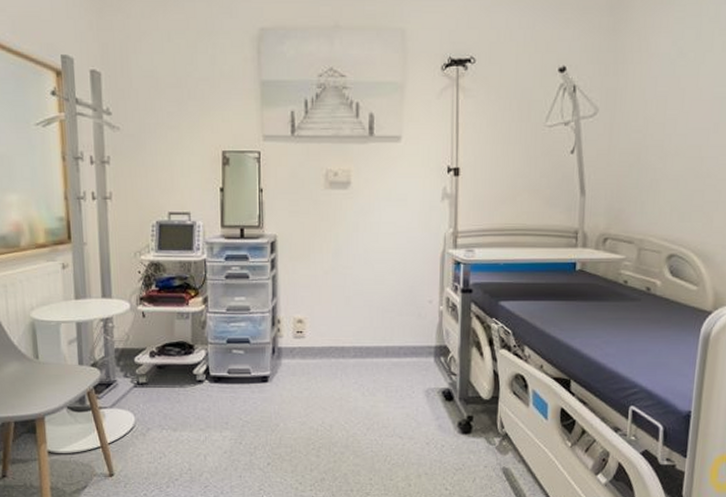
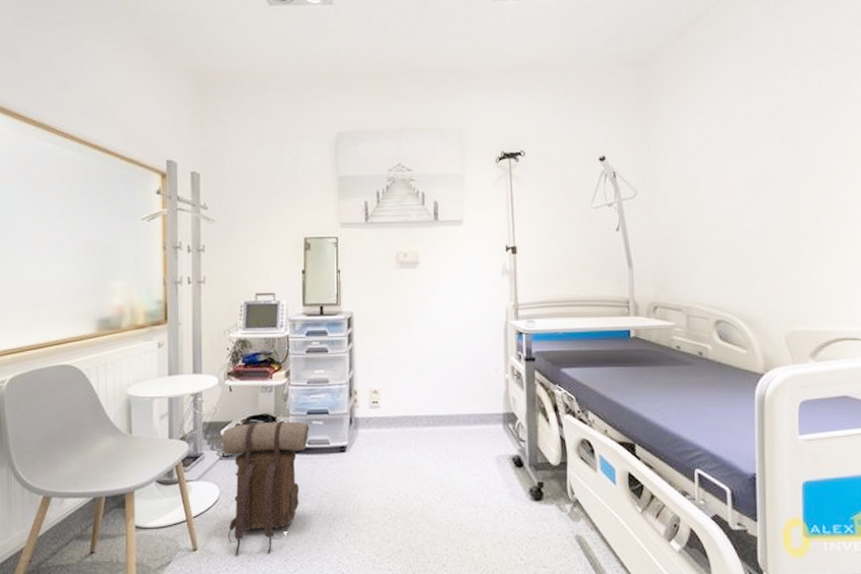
backpack: none [135,348,230,482] -> present [221,420,310,557]

